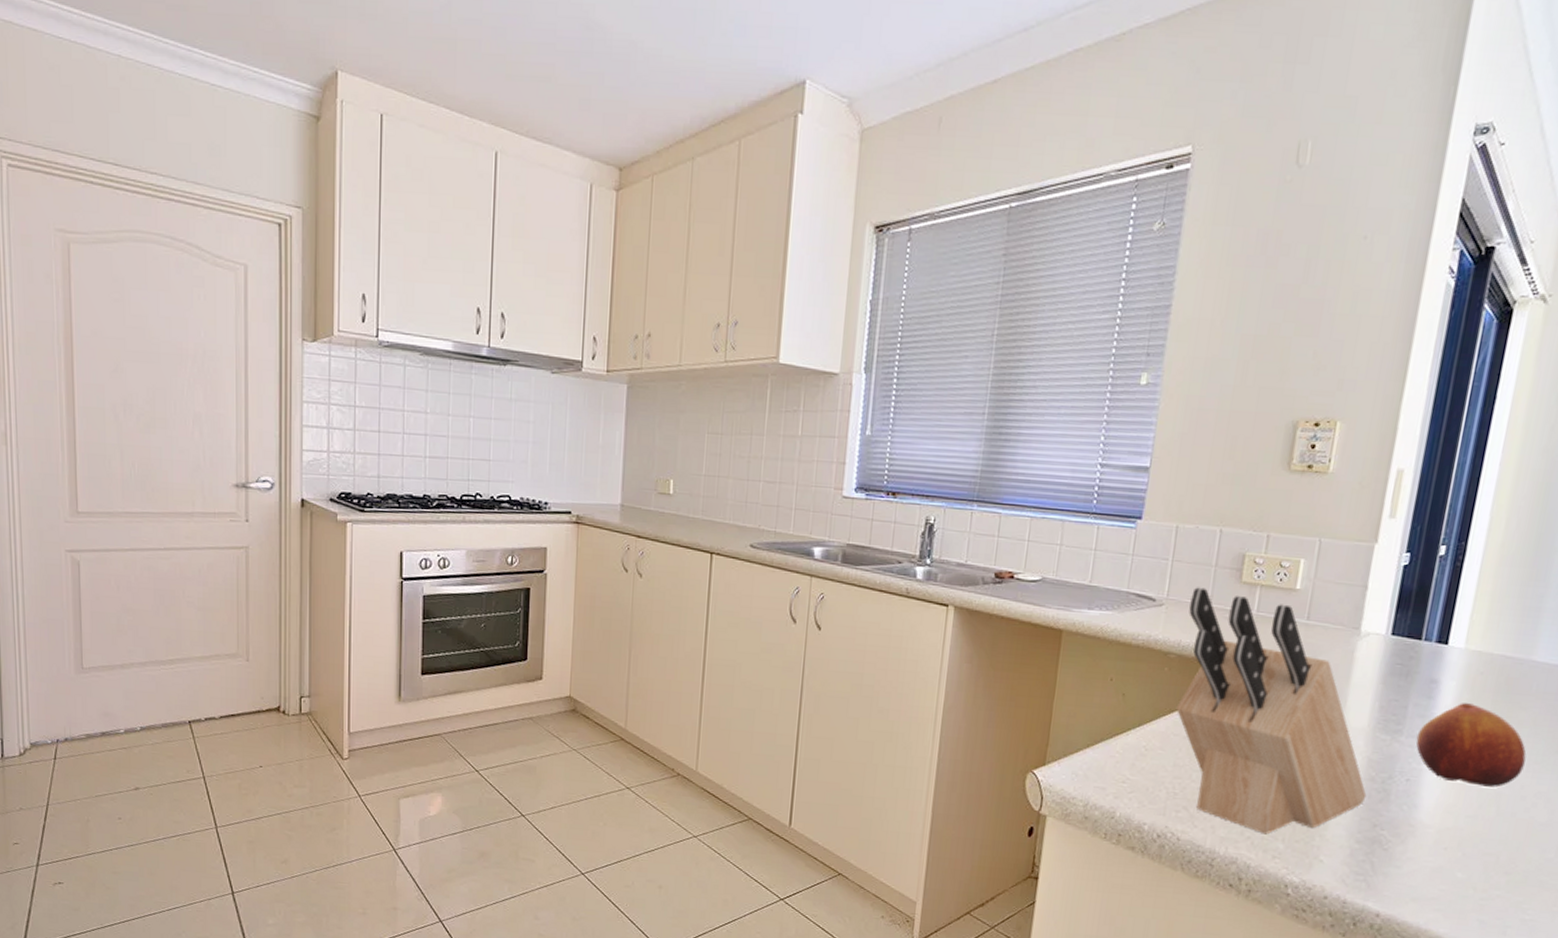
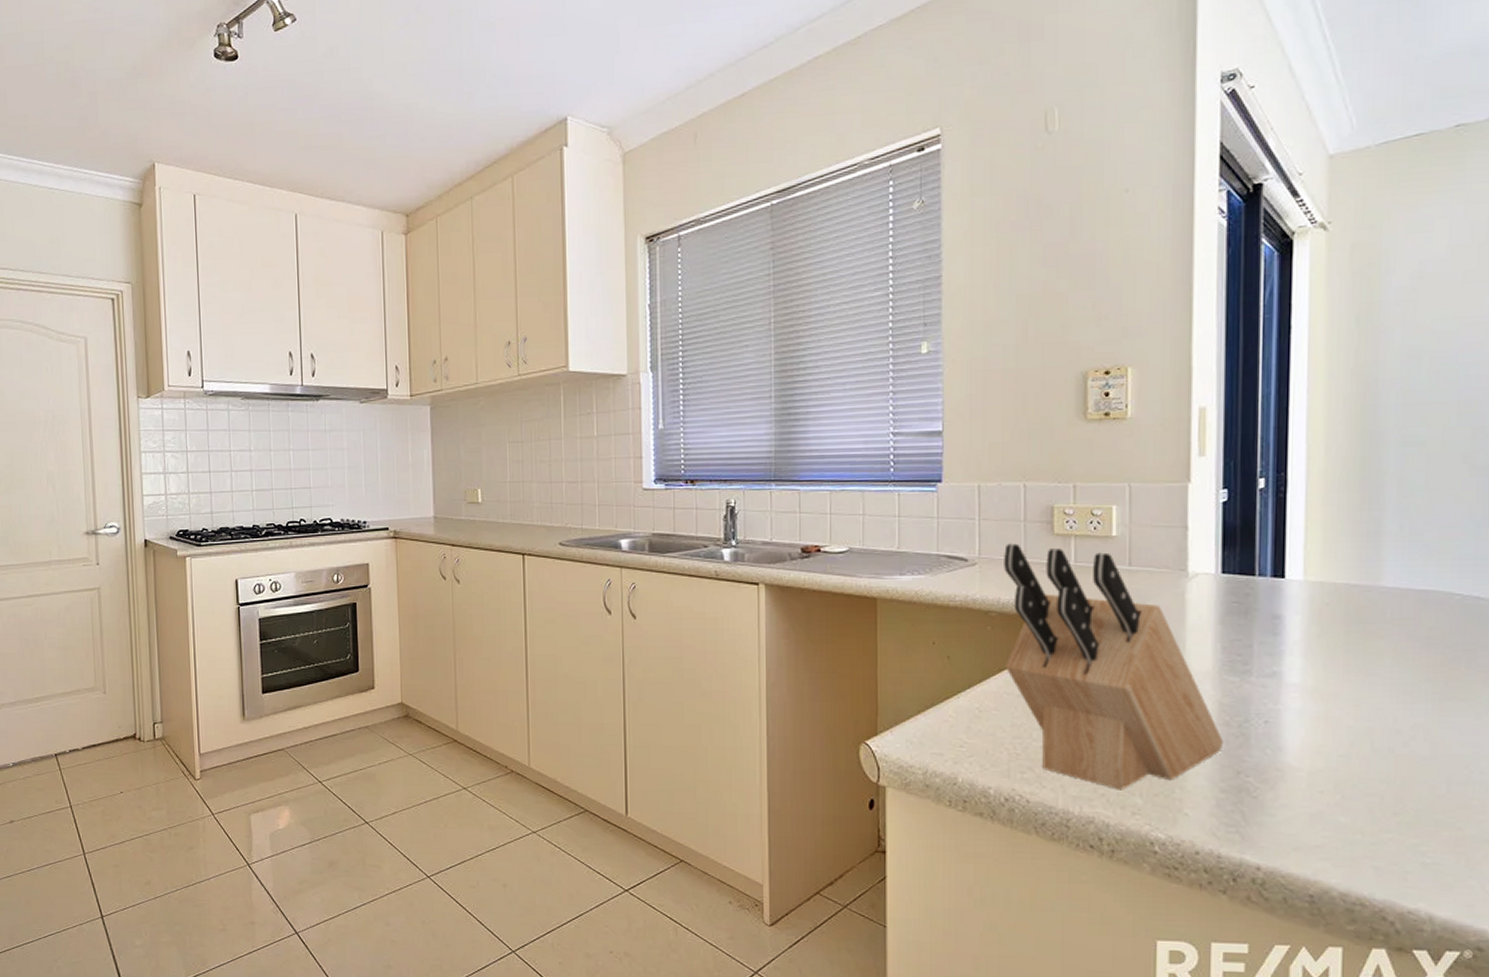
fruit: present [1415,703,1527,788] -> none [1268,637,1393,723]

